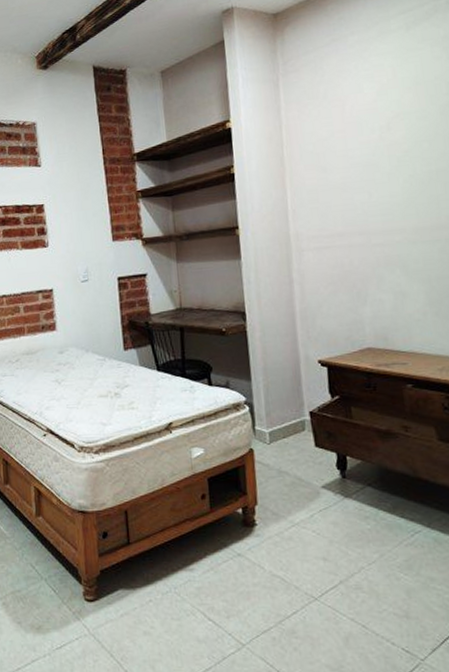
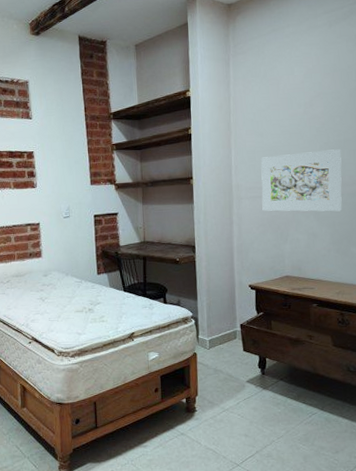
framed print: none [326,182,439,266] -> present [261,149,342,212]

